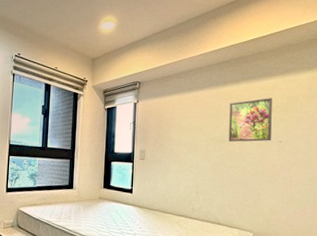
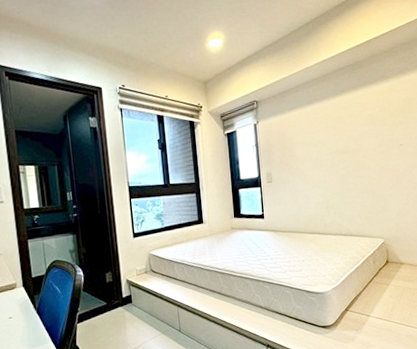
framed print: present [229,98,272,142] -> none [349,101,392,152]

